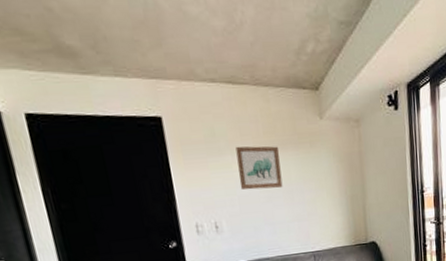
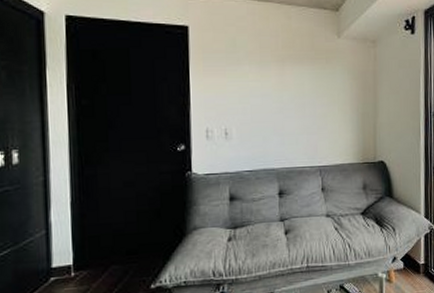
wall art: present [235,146,283,190] -> none [254,57,296,101]

